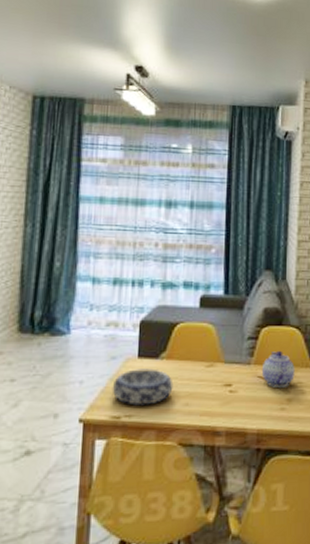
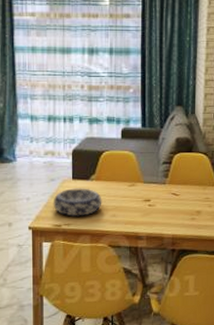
teapot: present [261,350,295,388] -> none [175,172,203,202]

